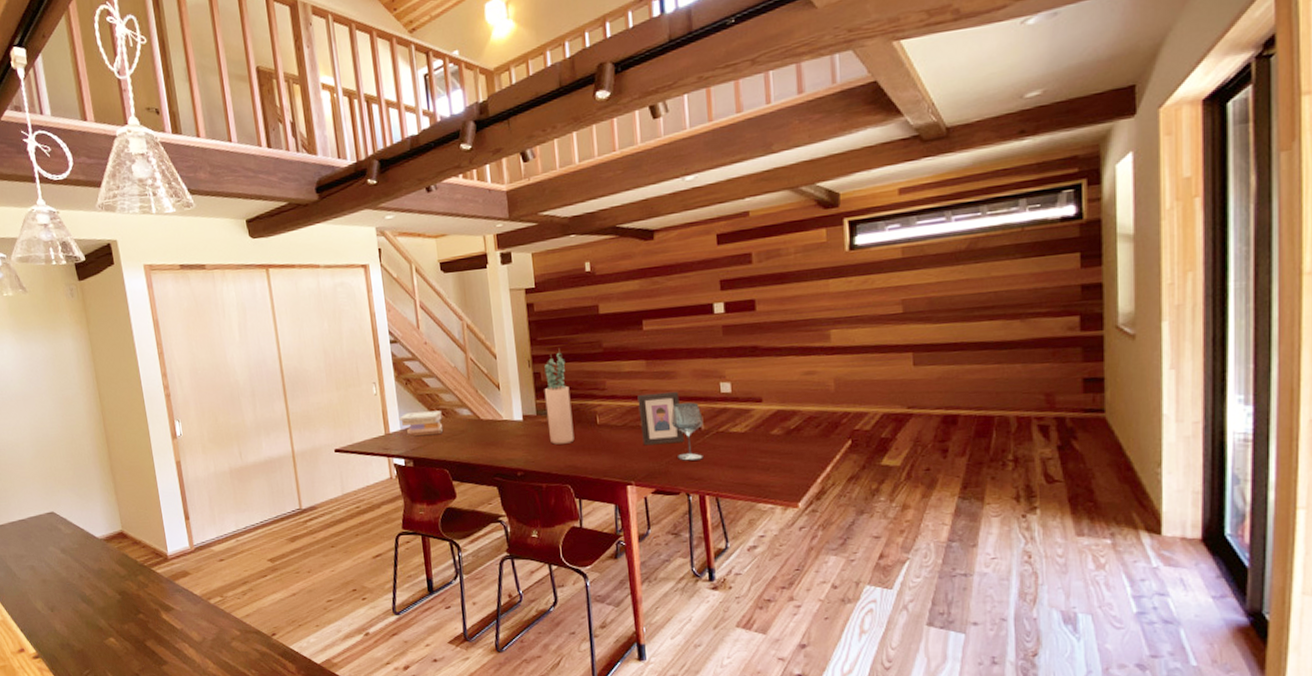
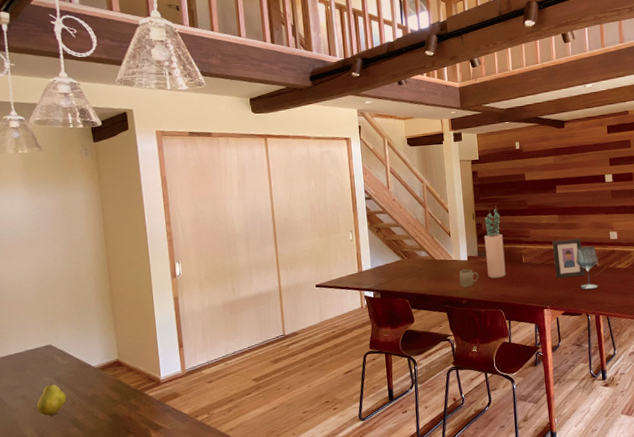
fruit: none [44,552,73,589] -> present [36,382,66,416]
books: present [399,410,444,437] -> none [370,253,406,274]
mug: none [511,432,538,456] -> present [458,269,479,288]

